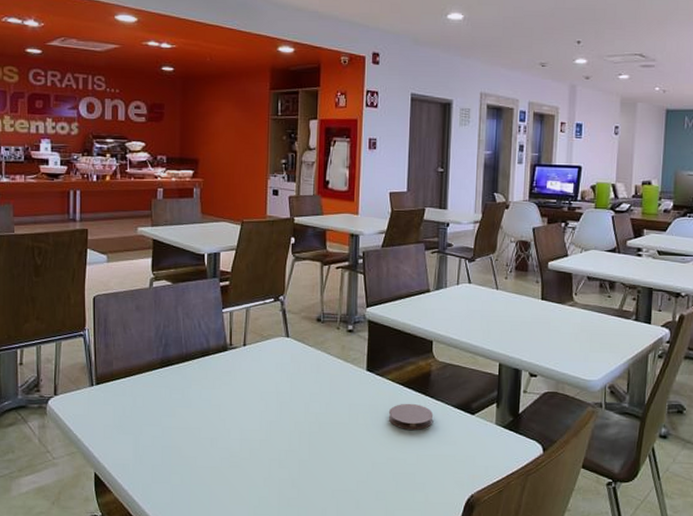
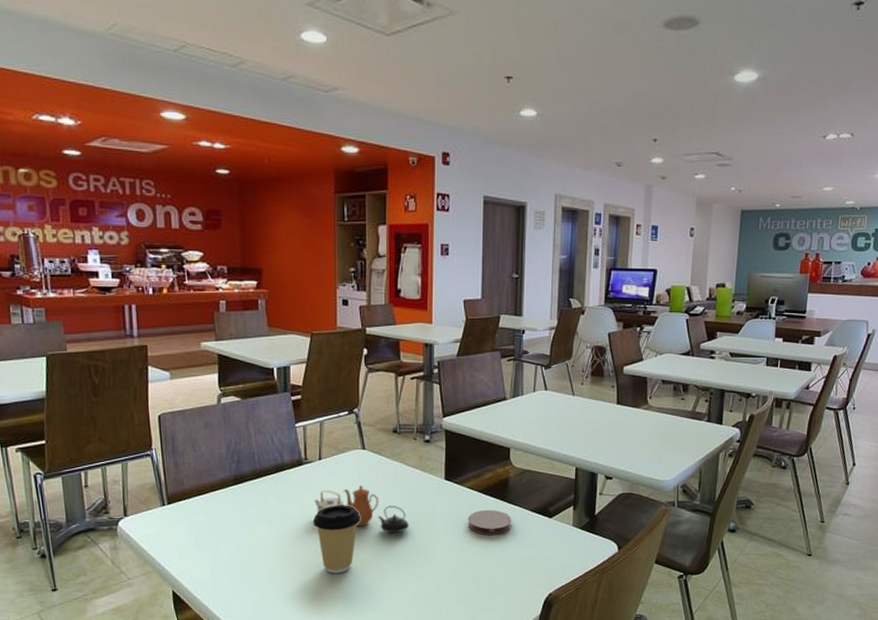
coffee cup: none [234,392,282,463] -> present [312,505,361,574]
teapot: none [237,372,330,424] -> present [314,485,410,534]

